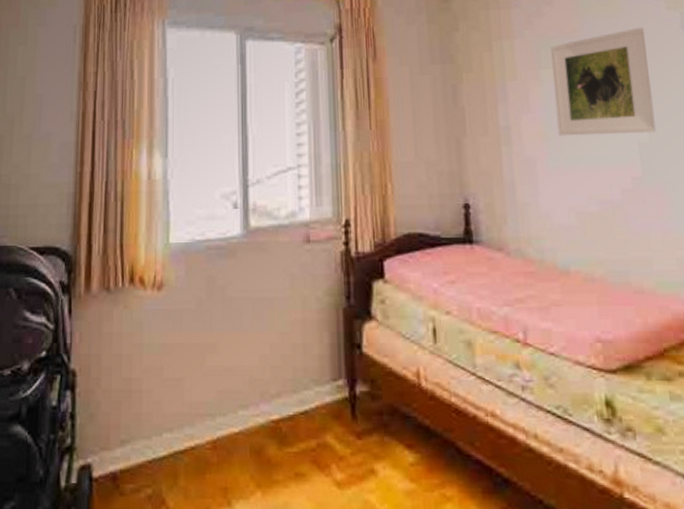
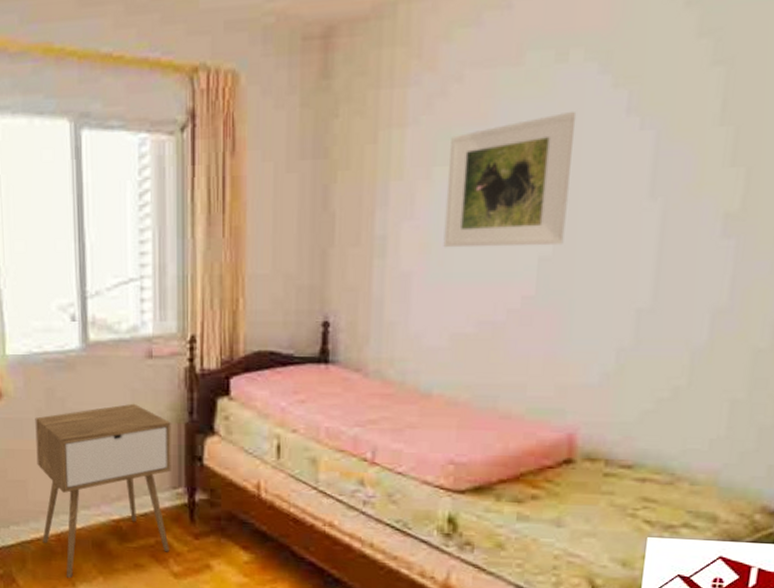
nightstand: none [195,289,331,496] -> present [35,403,171,579]

